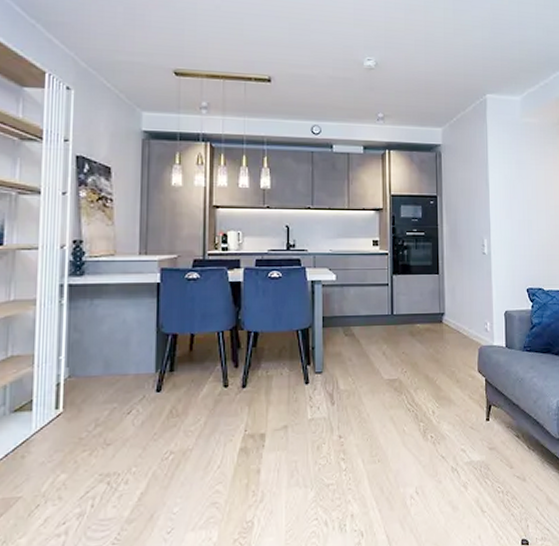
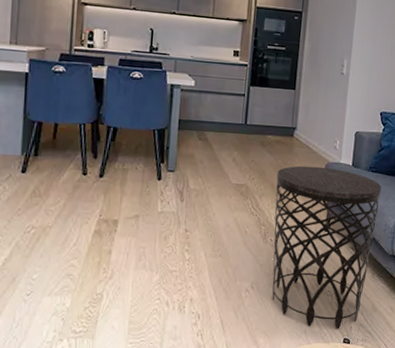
side table: none [430,351,539,531] -> present [272,165,381,329]

